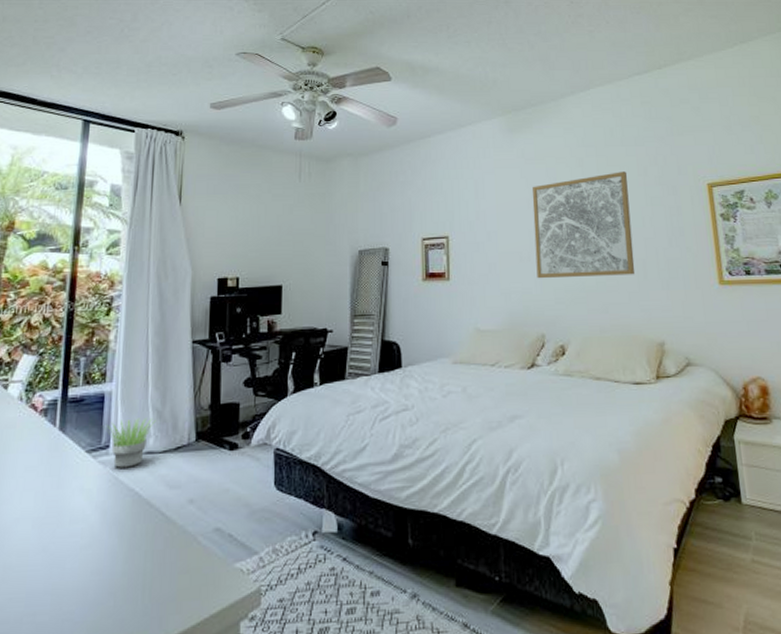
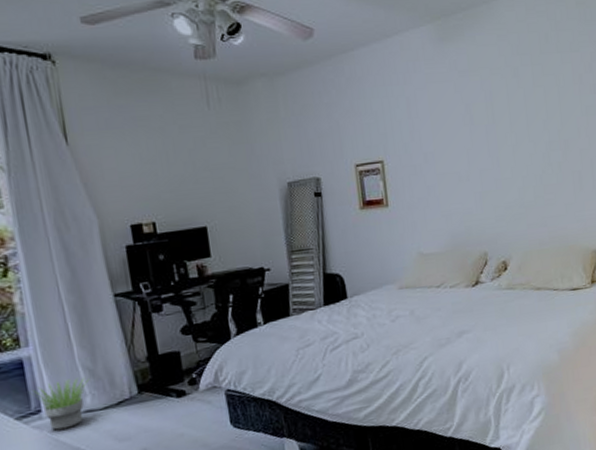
wall art: present [532,171,635,279] -> none [468,80,572,198]

